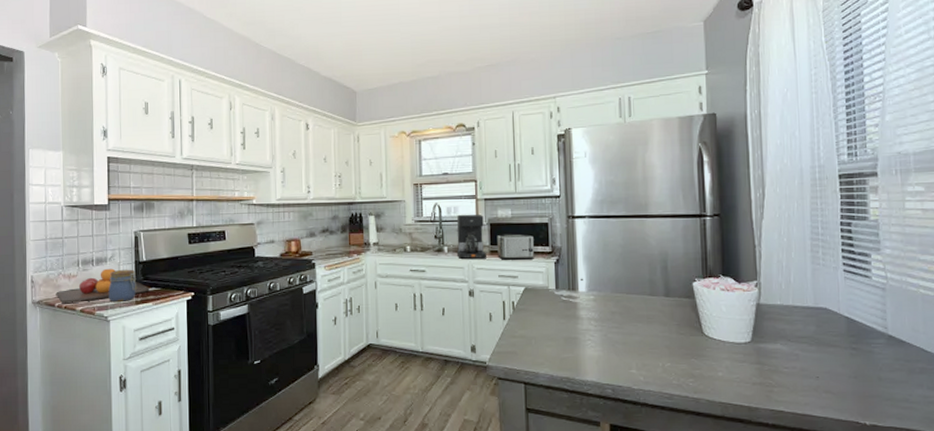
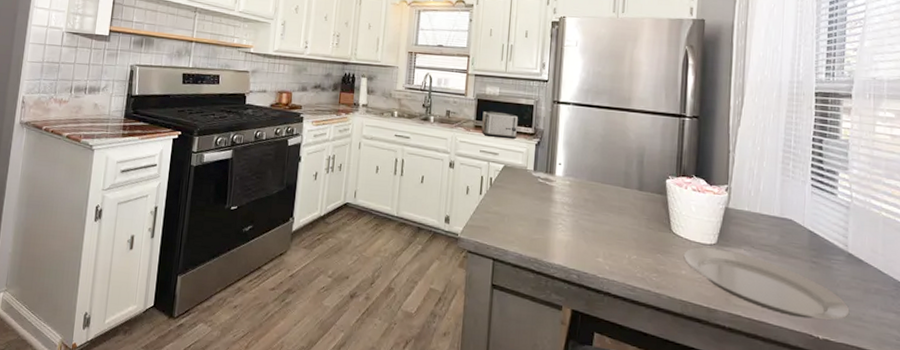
chopping board: present [57,268,150,304] -> none [45,98,138,129]
jar: present [108,269,137,303] -> none [96,100,127,133]
coffee maker: present [456,214,486,259] -> none [442,86,472,132]
plate: none [718,347,896,406] -> present [683,247,850,320]

